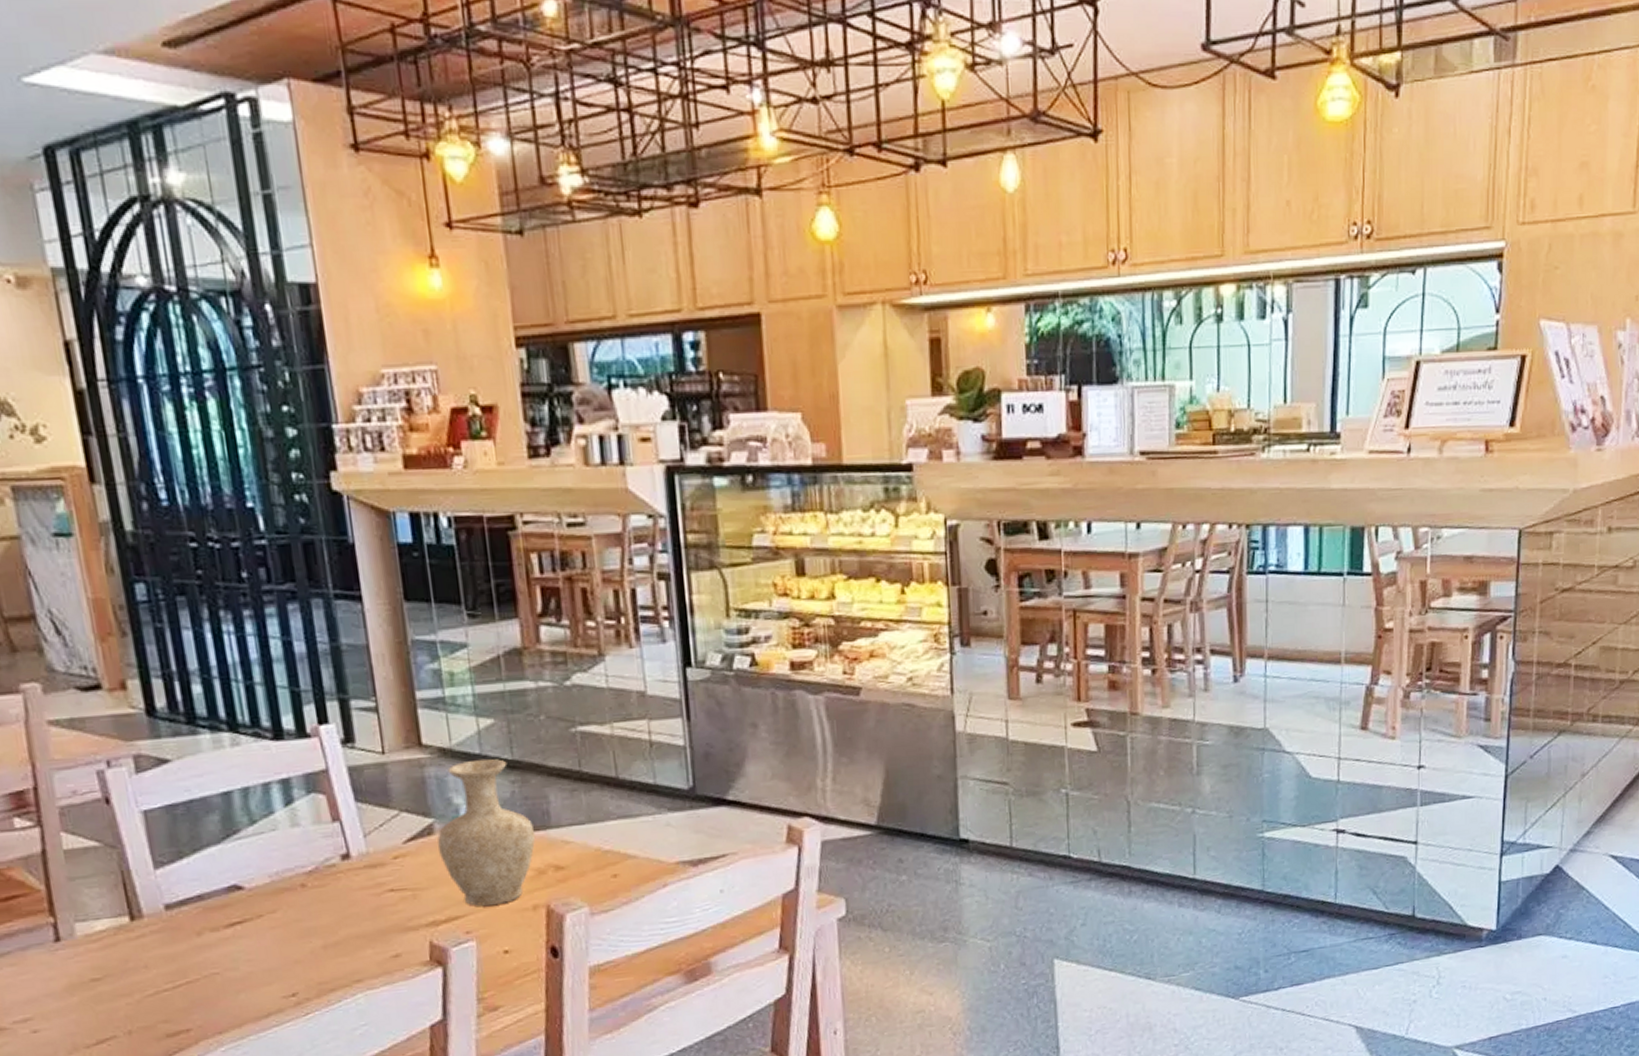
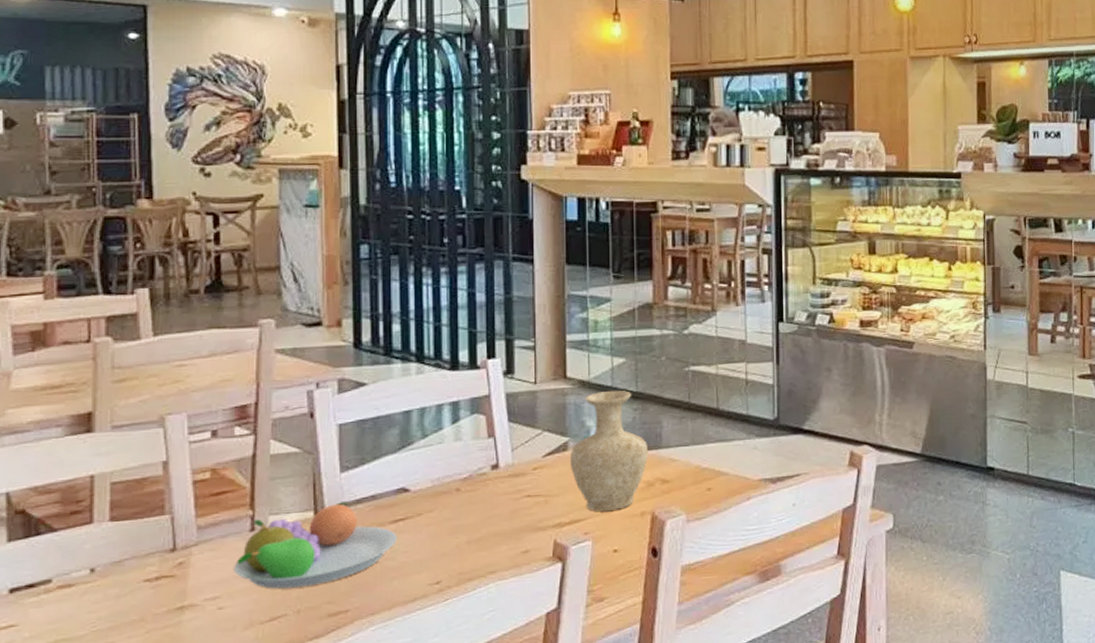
fruit bowl: none [42,903,238,1008] -> present [234,501,398,589]

